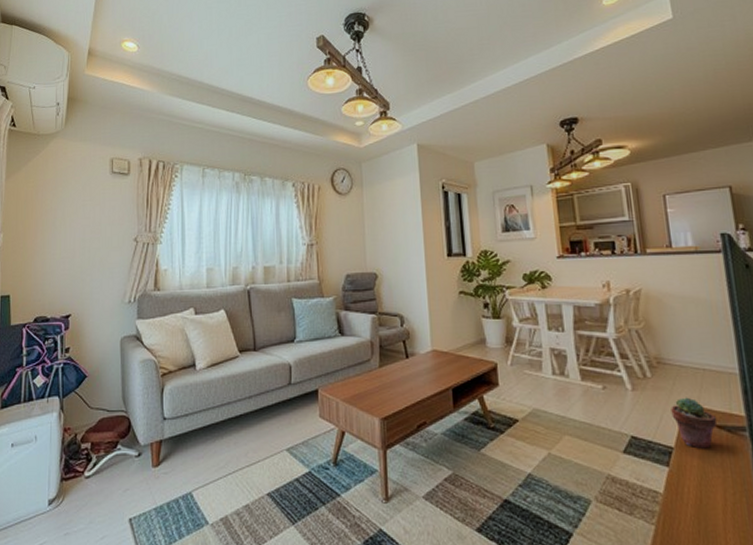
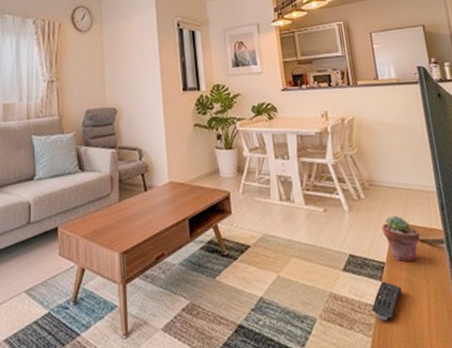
remote control: none [655,467,693,510] -> present [371,281,402,322]

